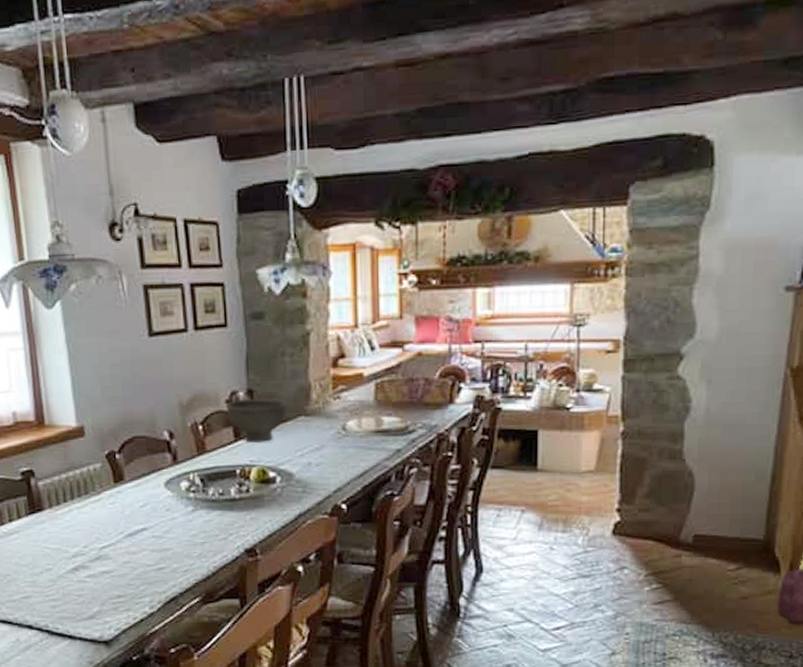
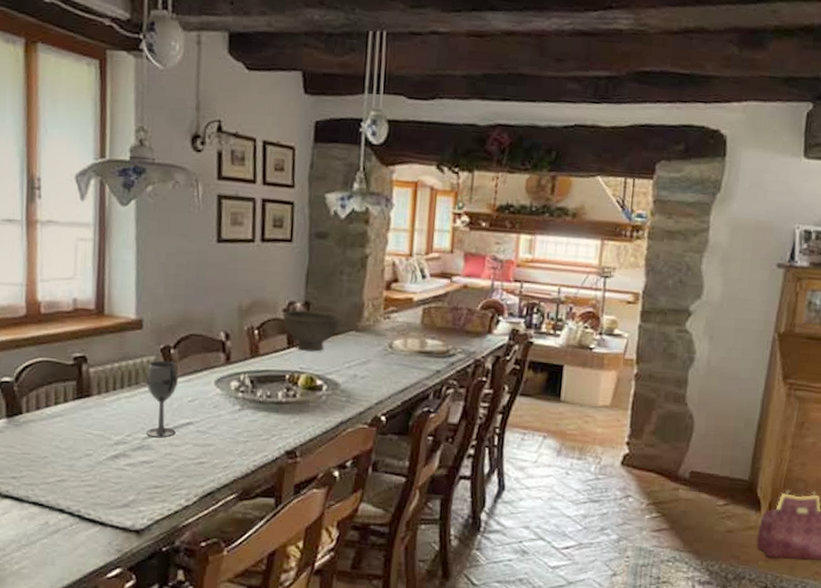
wine glass: none [94,466,132,547] -> present [146,360,178,438]

